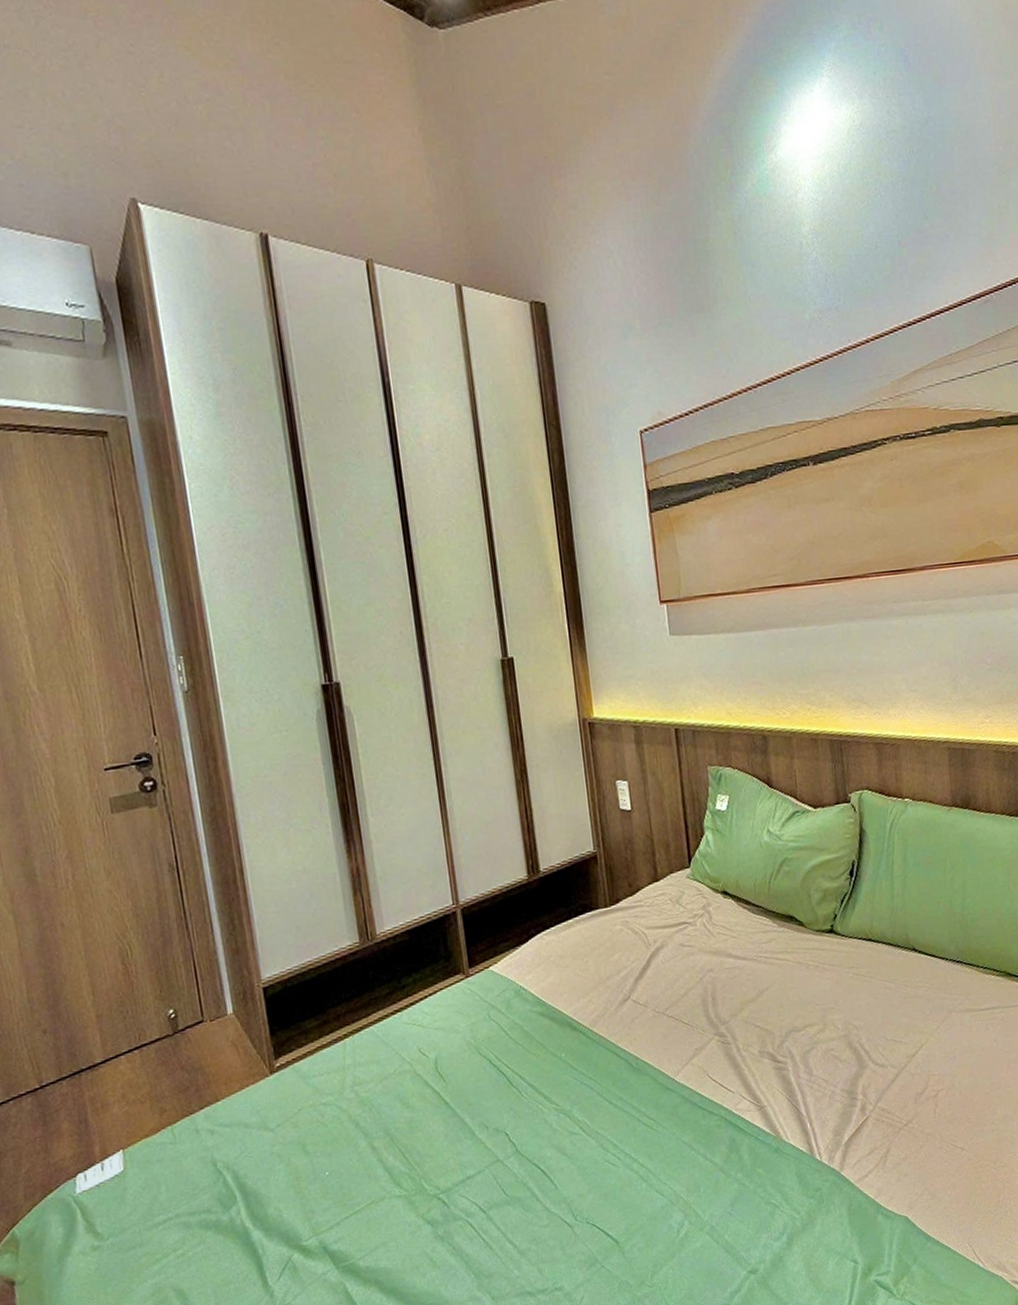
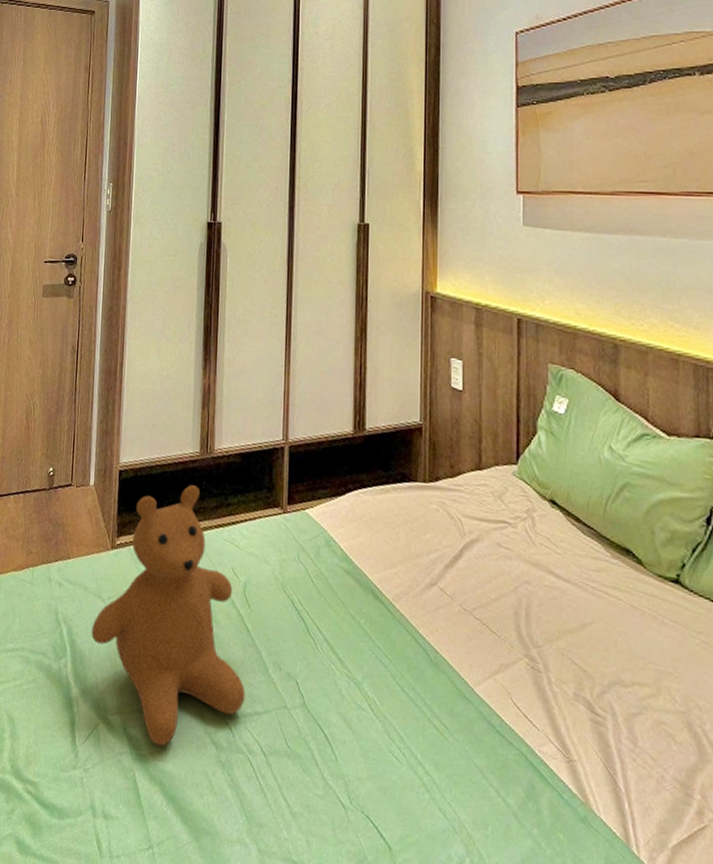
teddy bear: none [263,978,455,1249] -> present [91,485,245,747]

